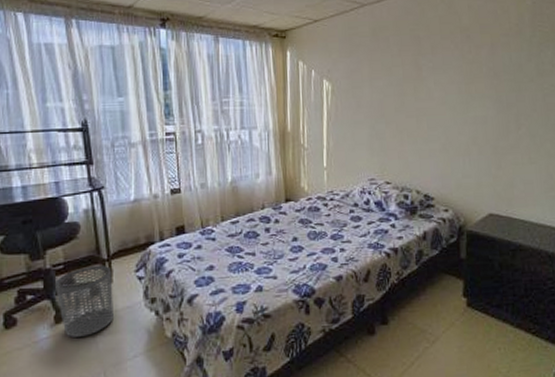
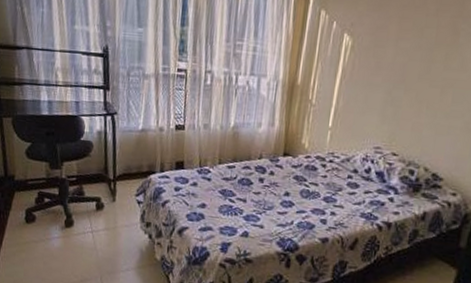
waste bin: present [54,265,114,337] -> none [67,183,116,244]

